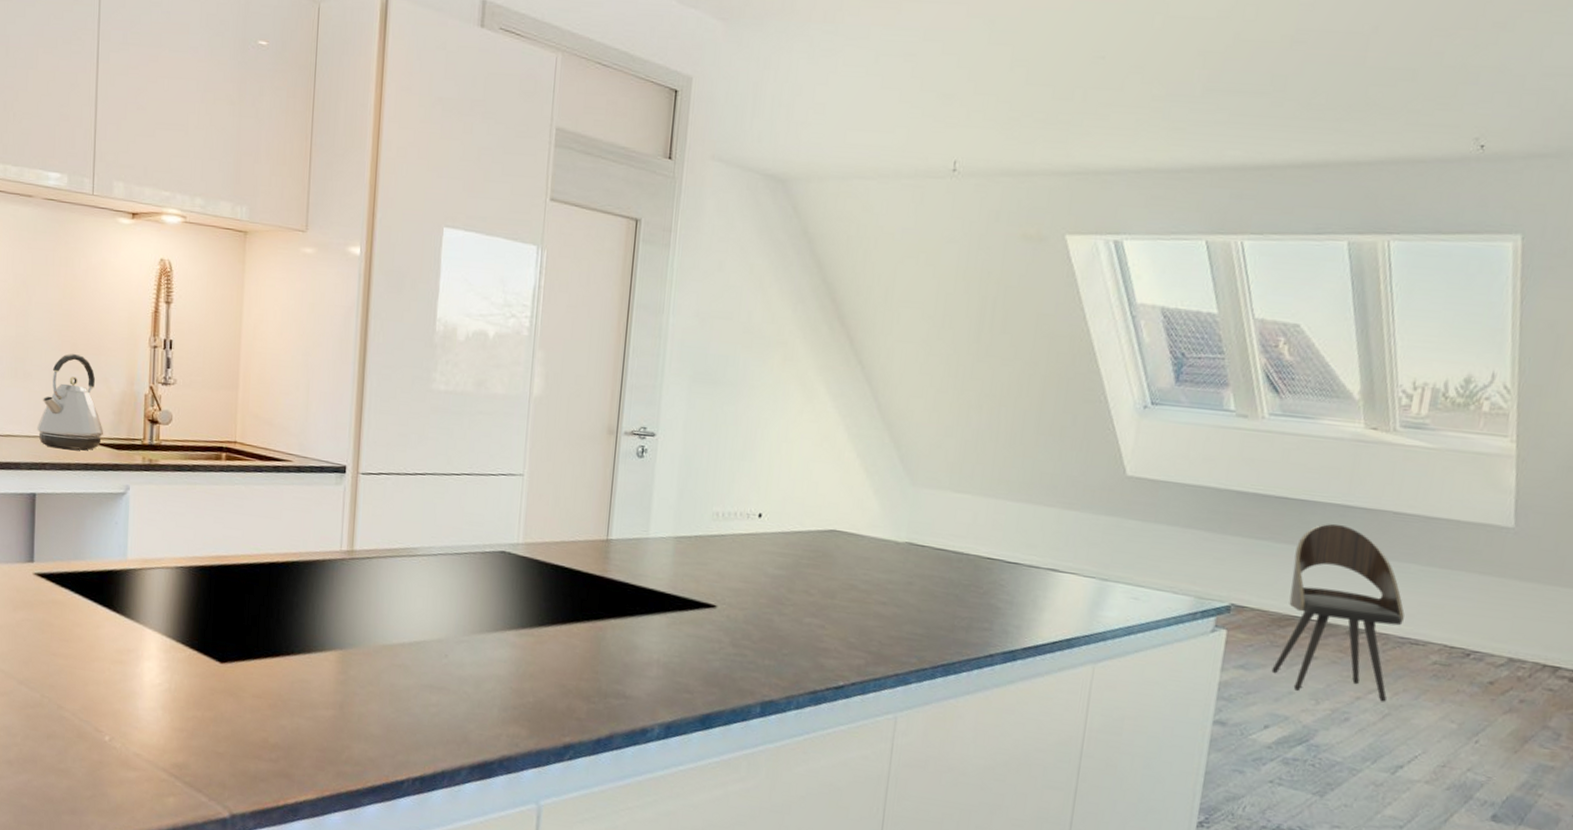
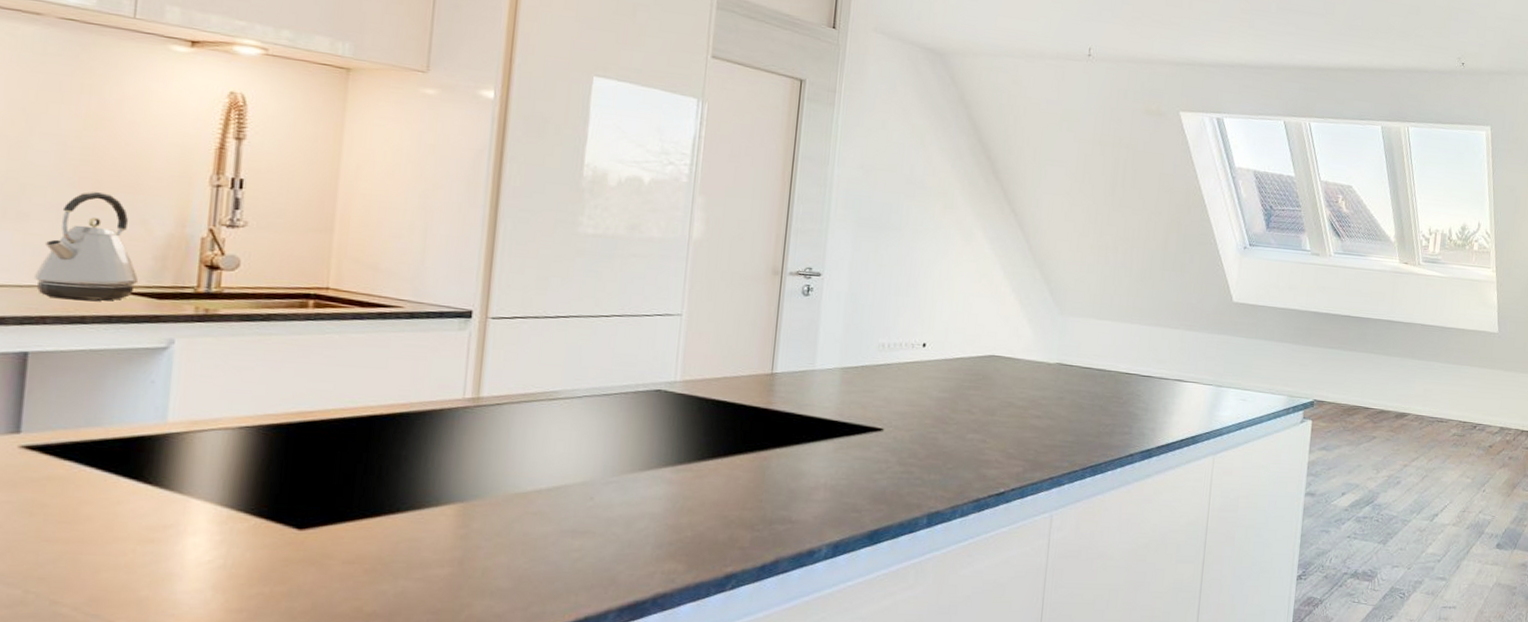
dining chair: present [1271,524,1405,702] -> none [1345,335,1433,467]

